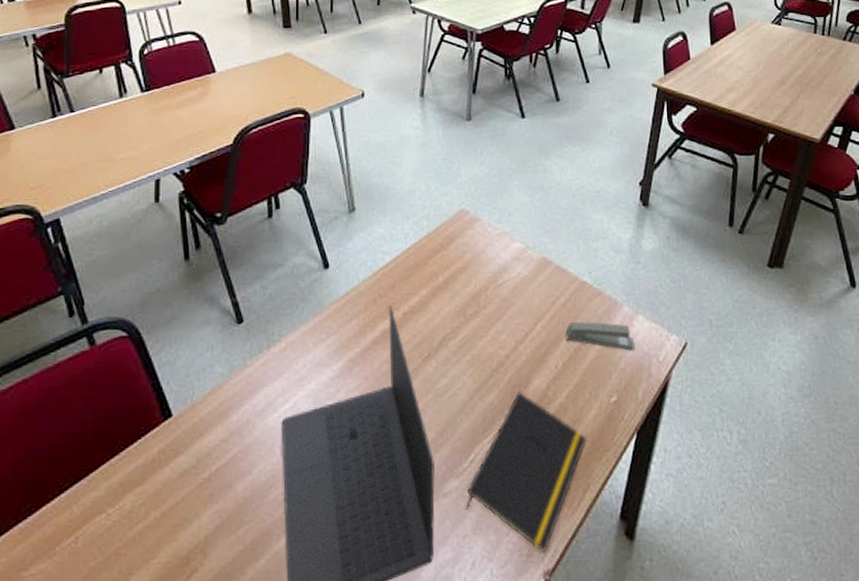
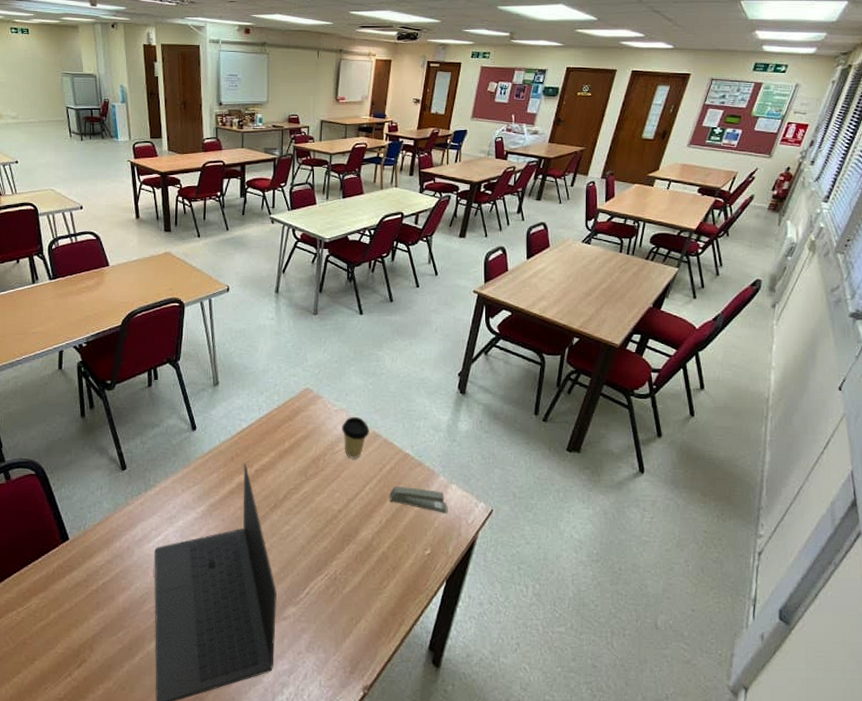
notepad: present [466,391,587,554] -> none [301,540,404,672]
coffee cup: none [506,240,538,291] -> present [342,416,369,458]

